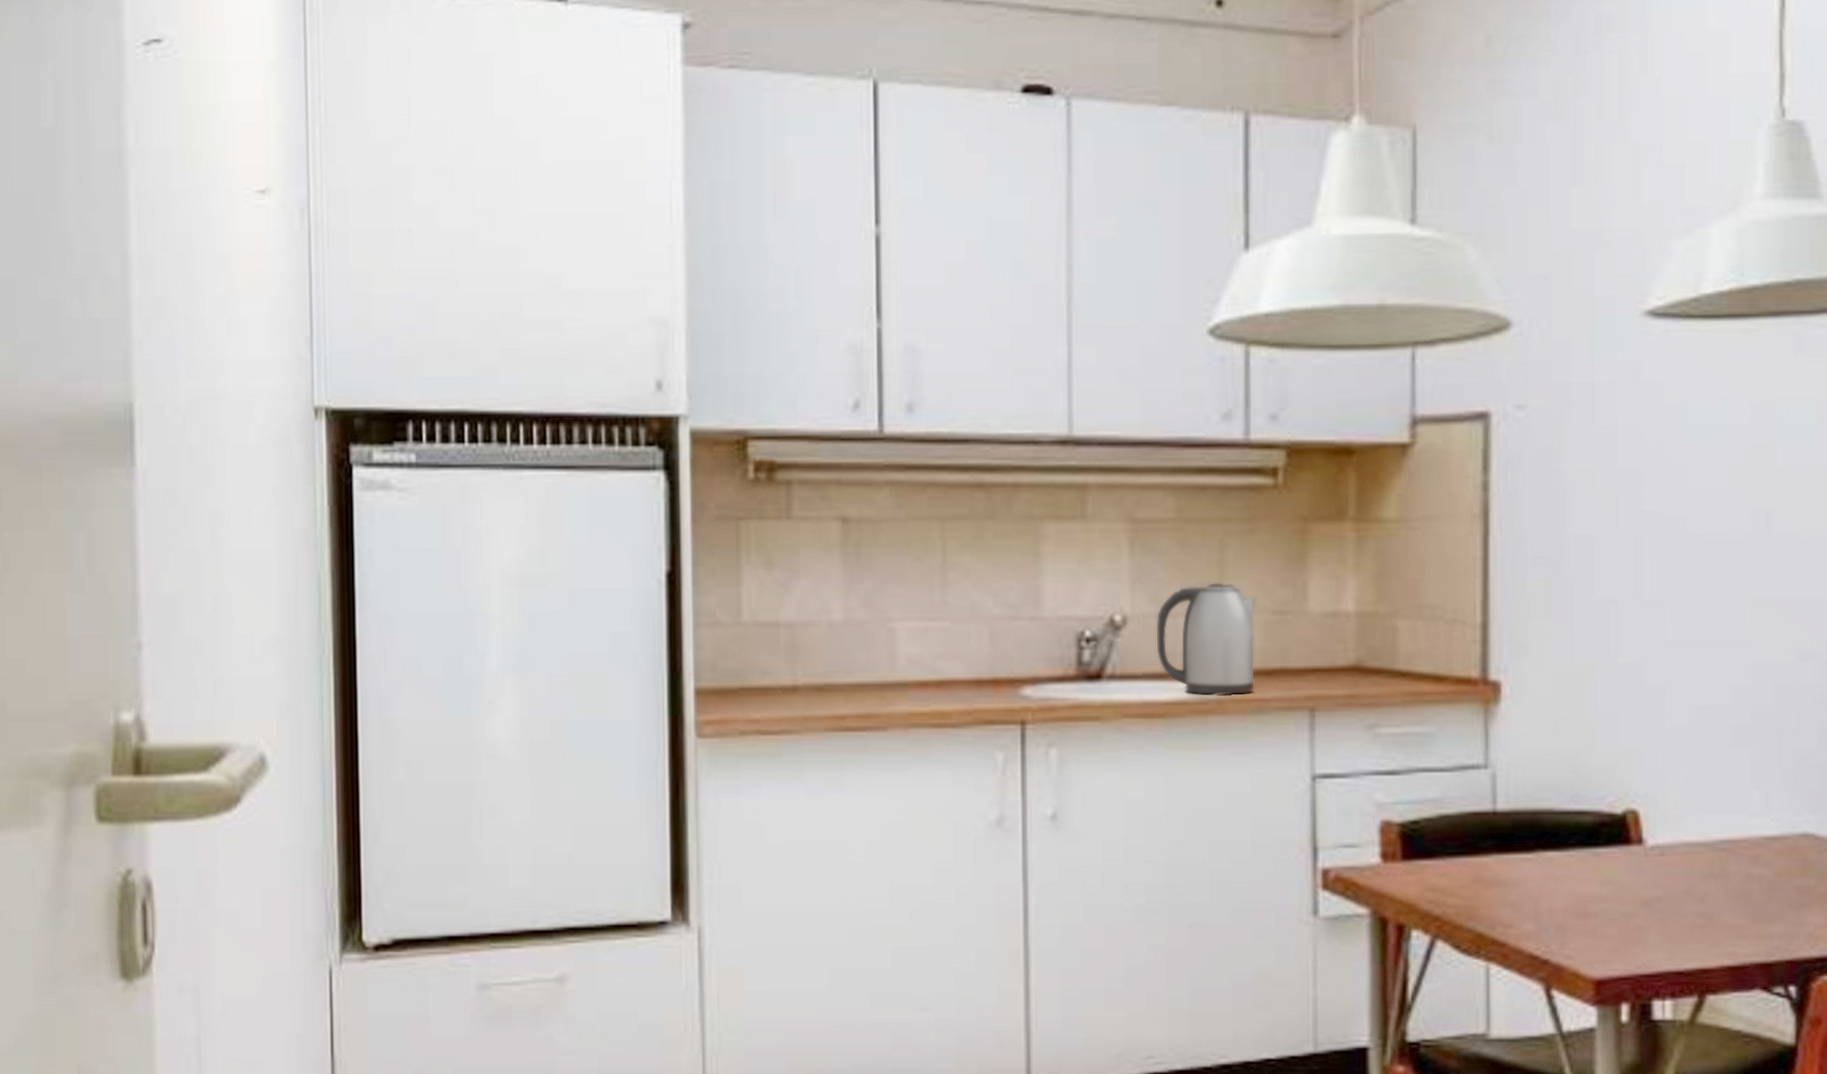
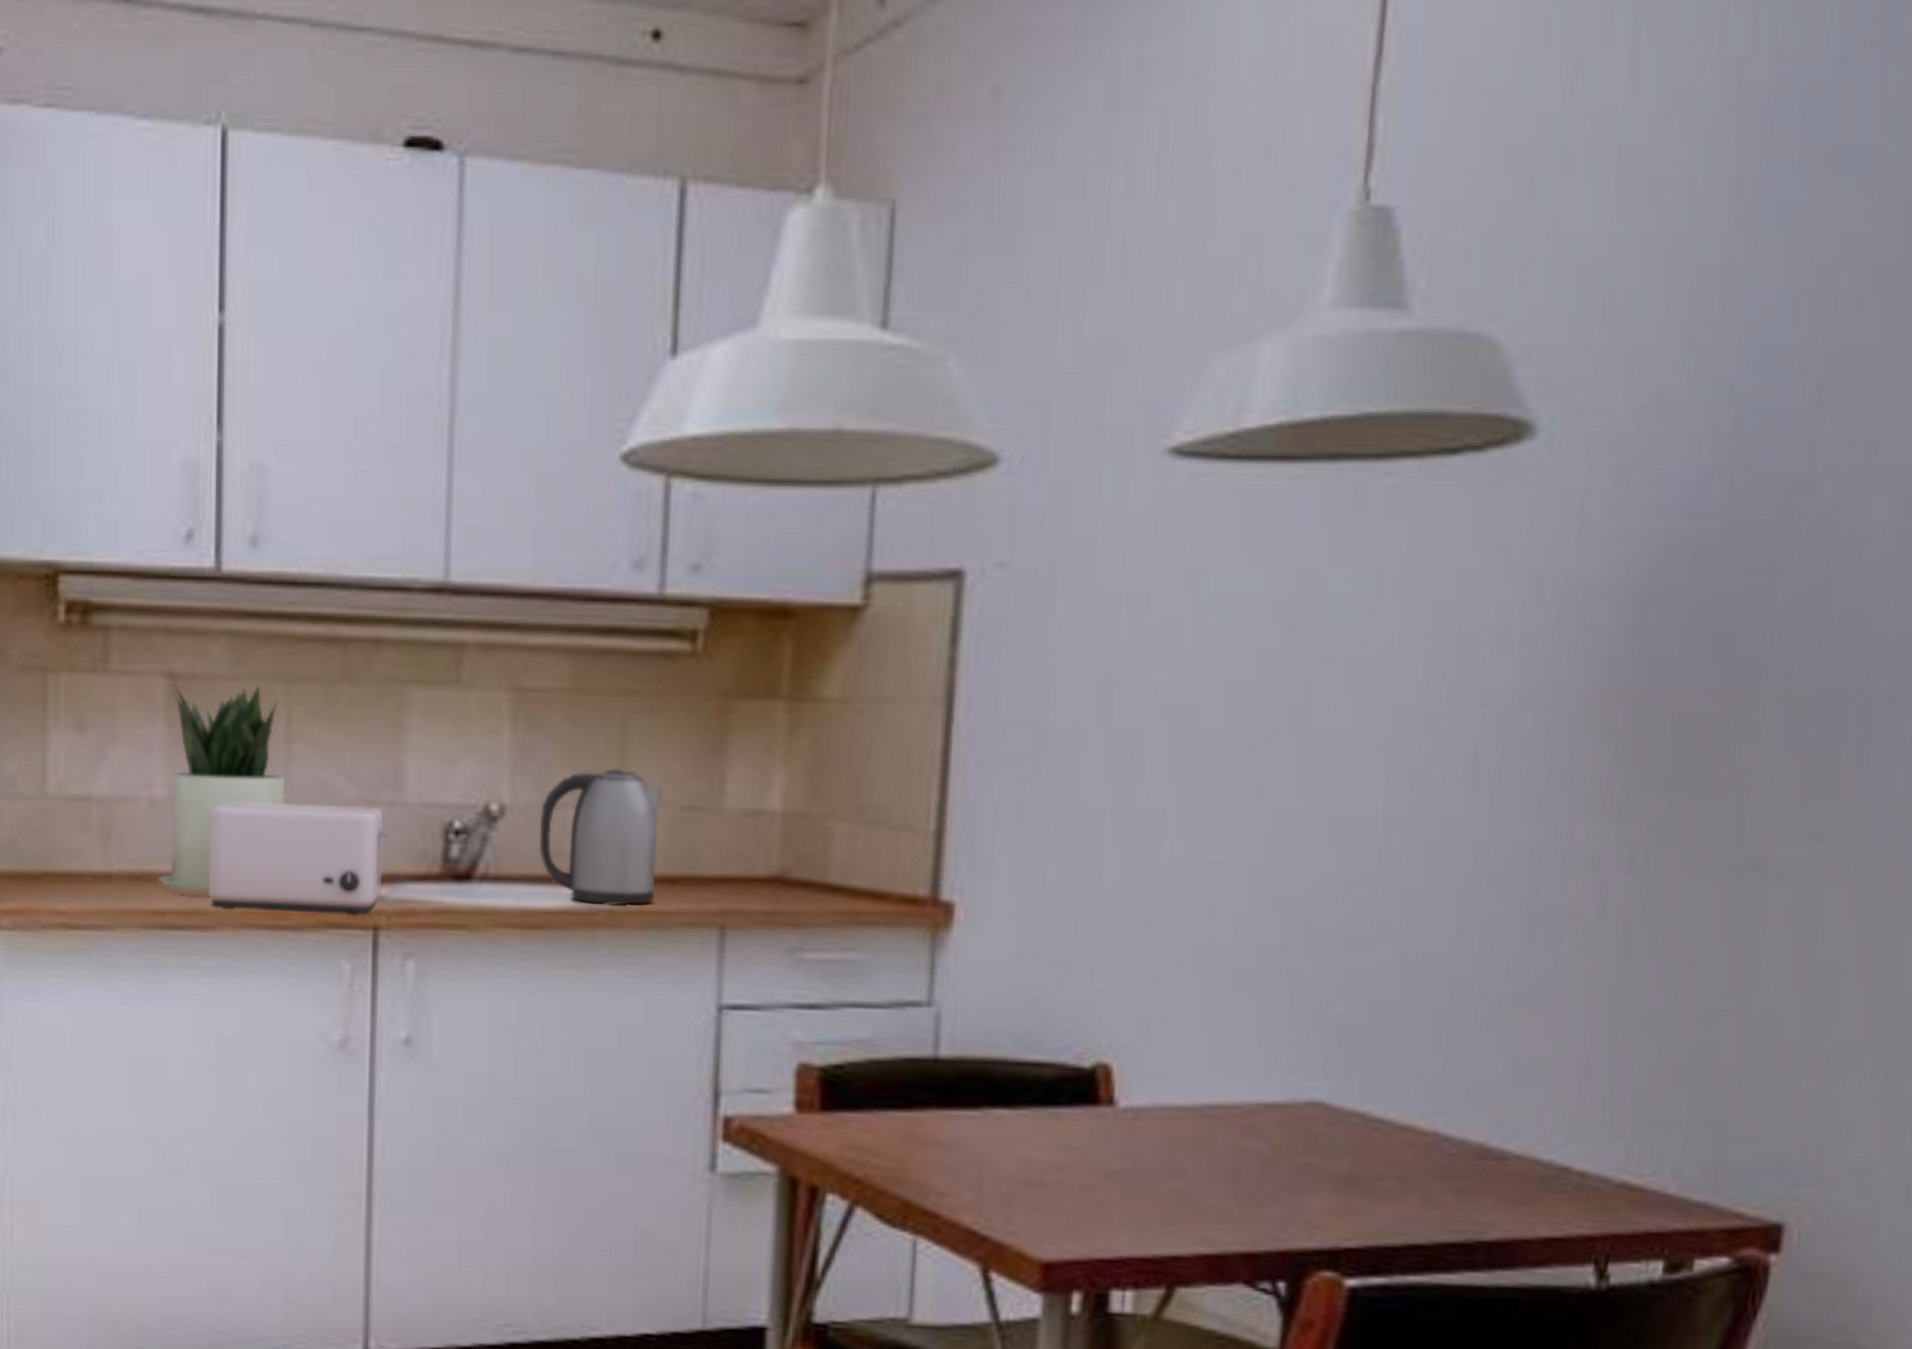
planter: none [837,525,943,702] -> present [158,684,286,896]
toaster: none [879,621,1033,713] -> present [208,802,391,916]

